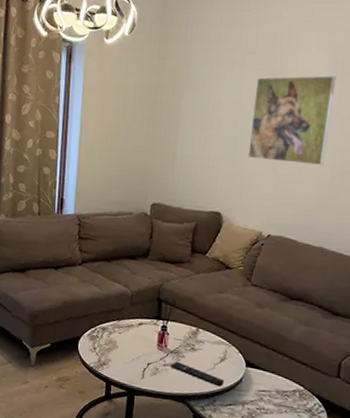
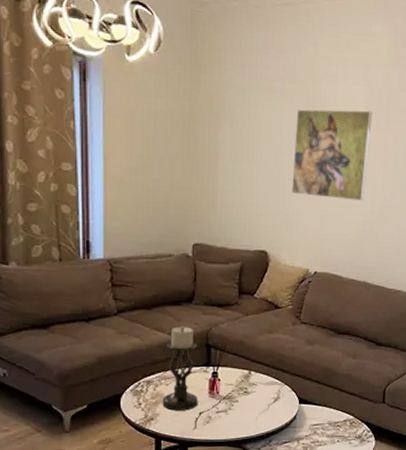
candle holder: none [114,278,149,360] -> present [162,325,198,411]
remote control: present [170,361,224,387] -> none [223,406,278,426]

